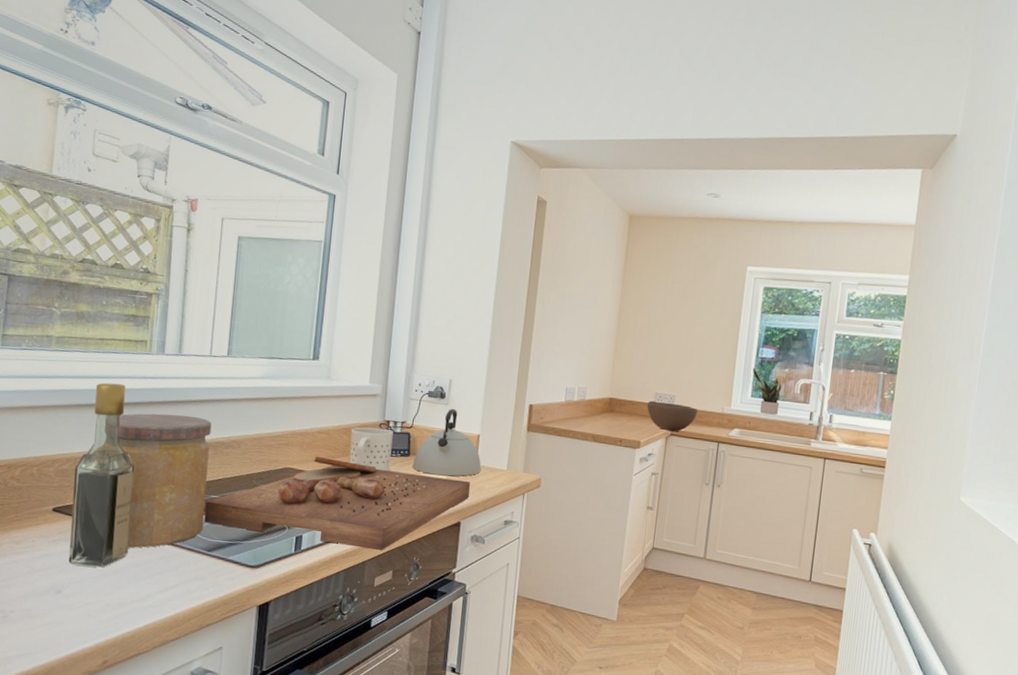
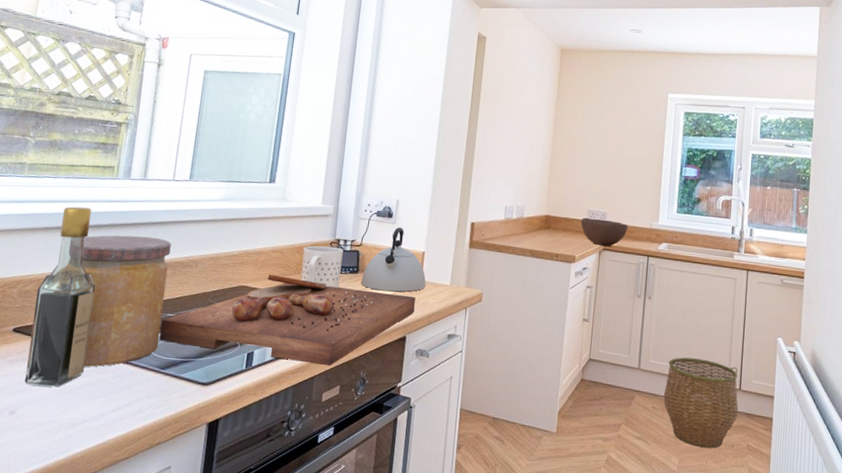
basket: none [729,547,809,639] -> present [663,357,739,448]
potted plant: present [752,367,782,415] -> none [677,185,705,230]

